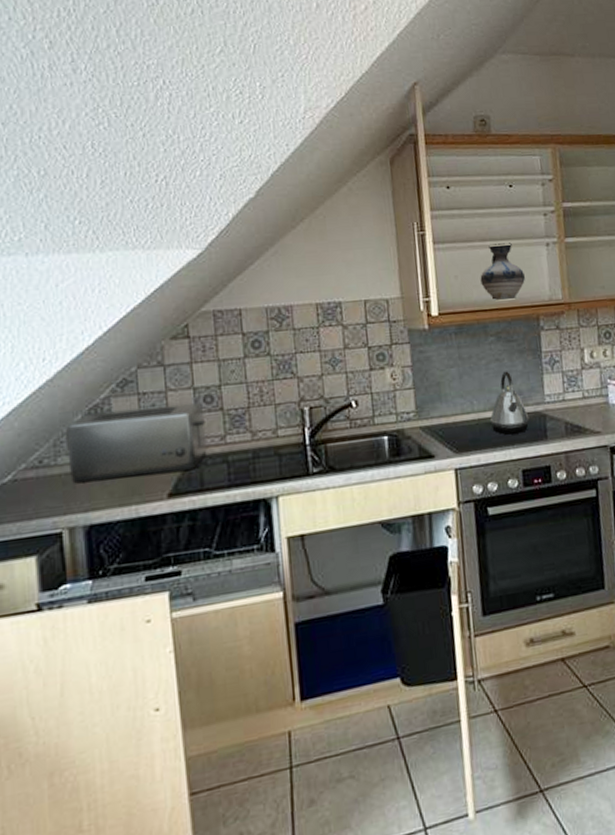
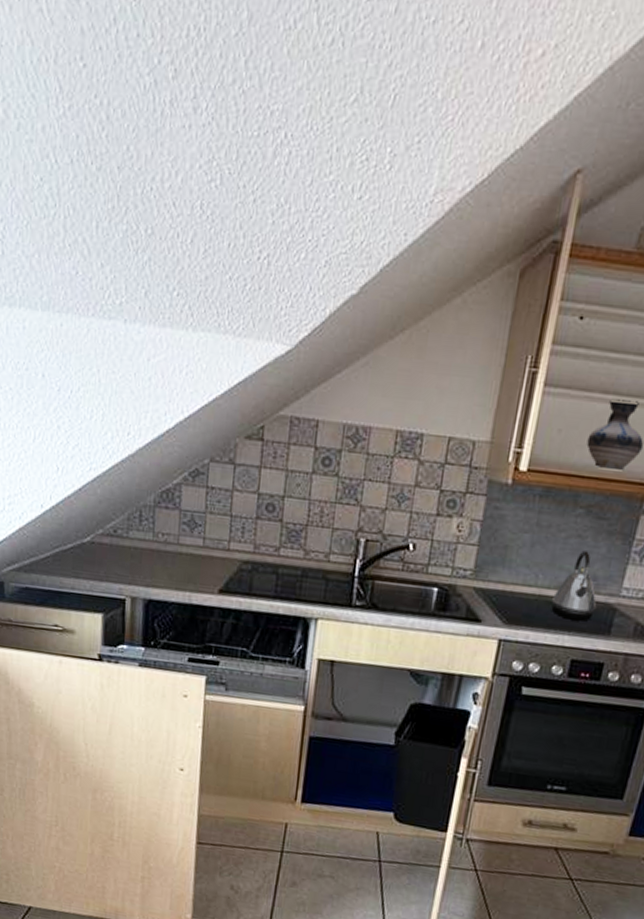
toaster: present [64,403,207,483] -> none [138,496,264,573]

